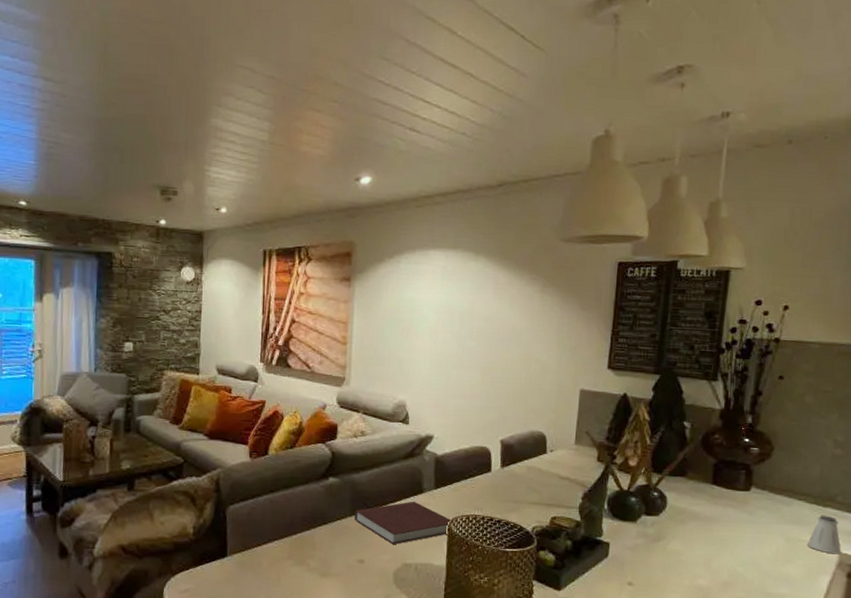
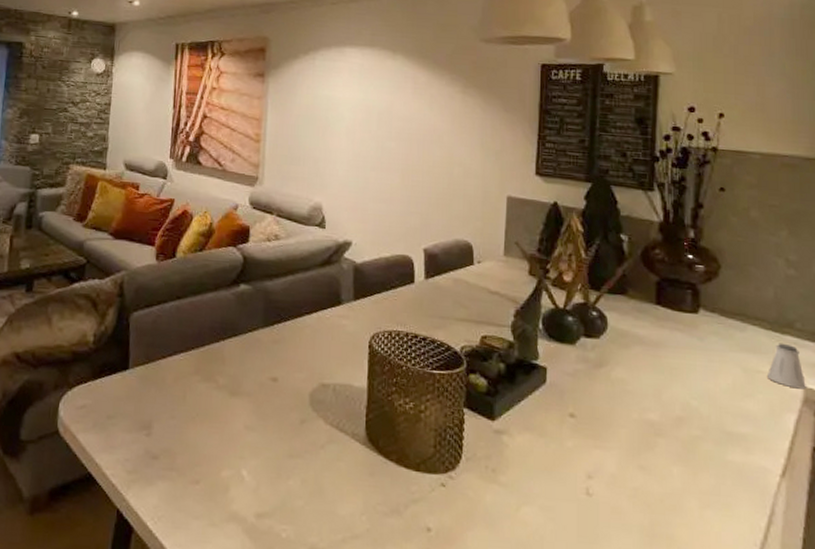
notebook: present [355,501,453,545] -> none [267,313,374,362]

